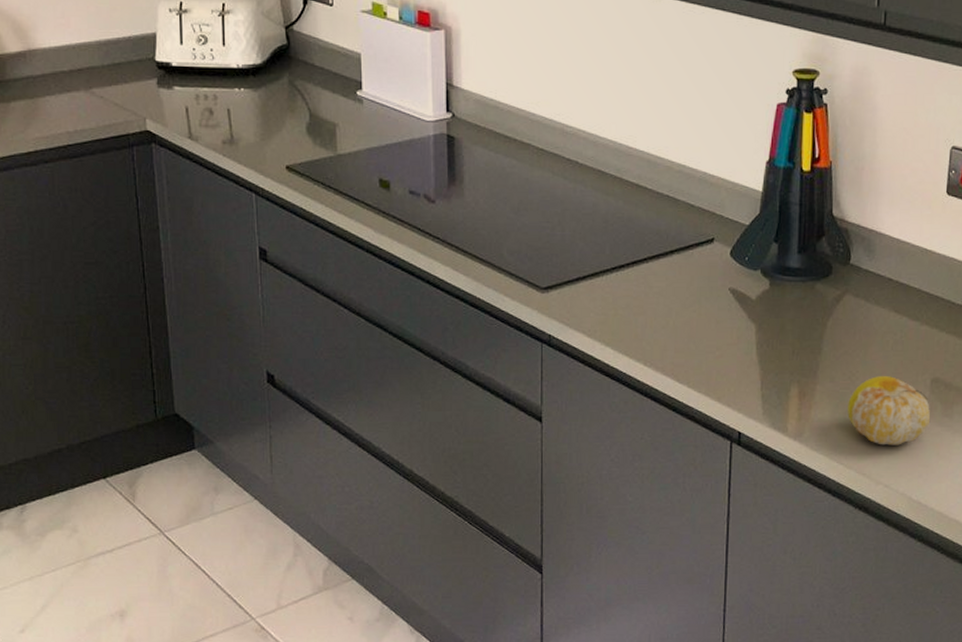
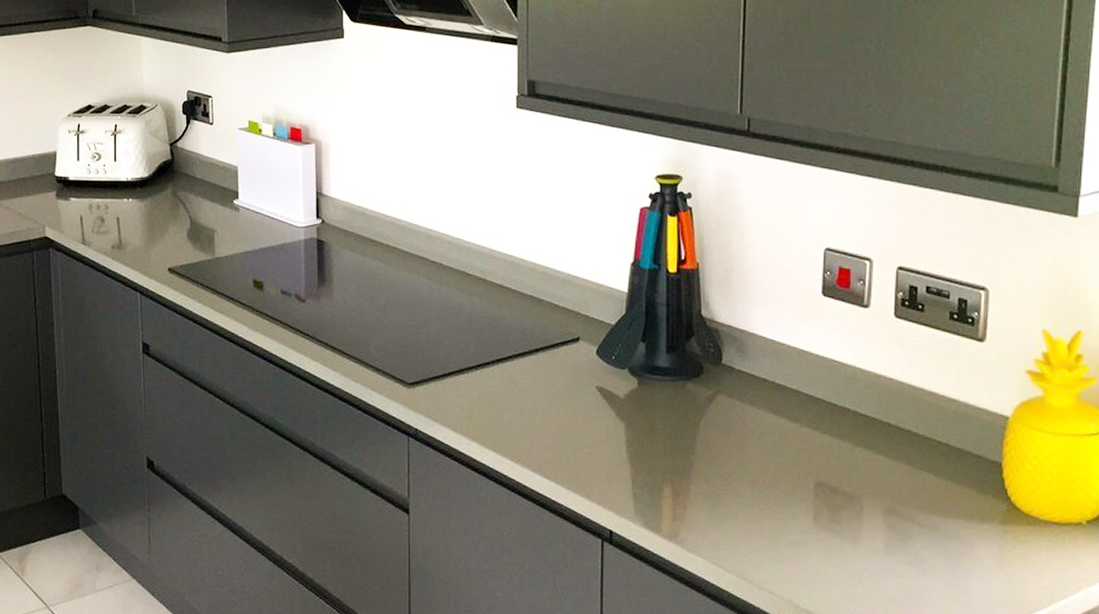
fruit: present [847,375,930,445] -> none [725,477,815,550]

